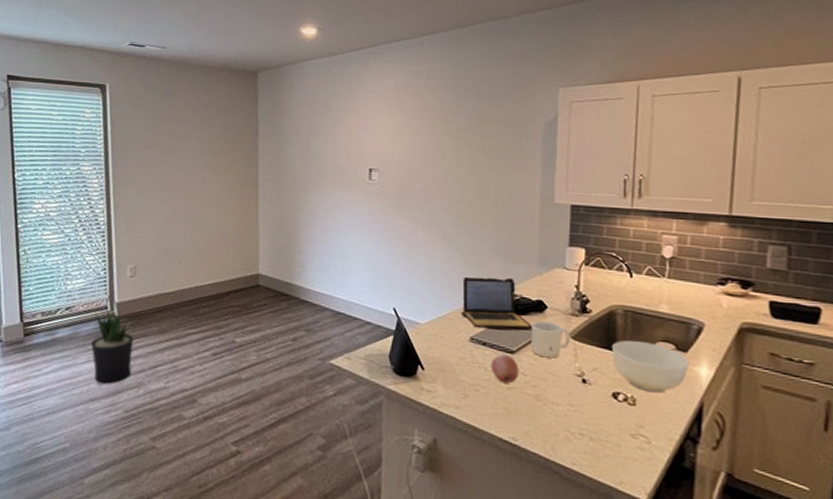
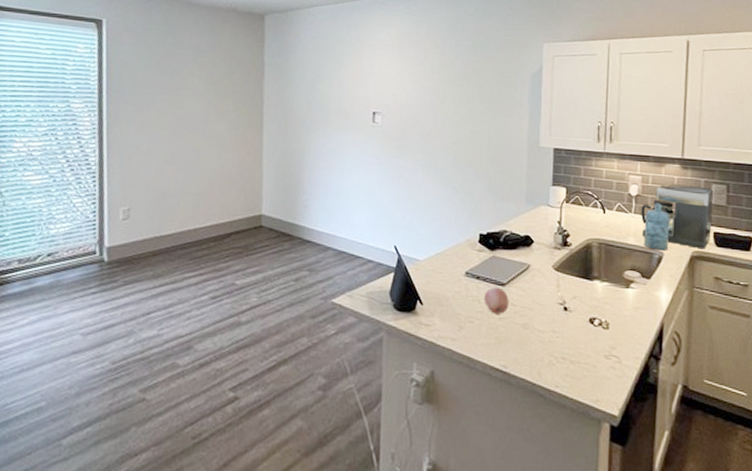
planter: present [90,309,134,384] -> none [75,254,125,334]
laptop: present [460,276,532,331] -> none [456,214,520,264]
mug: present [530,321,570,358] -> none [519,254,553,289]
bowl: present [612,340,689,393] -> none [589,270,652,317]
coffee maker: none [676,243,771,321] -> present [641,182,714,249]
canister: none [680,266,715,321] -> present [644,203,671,250]

